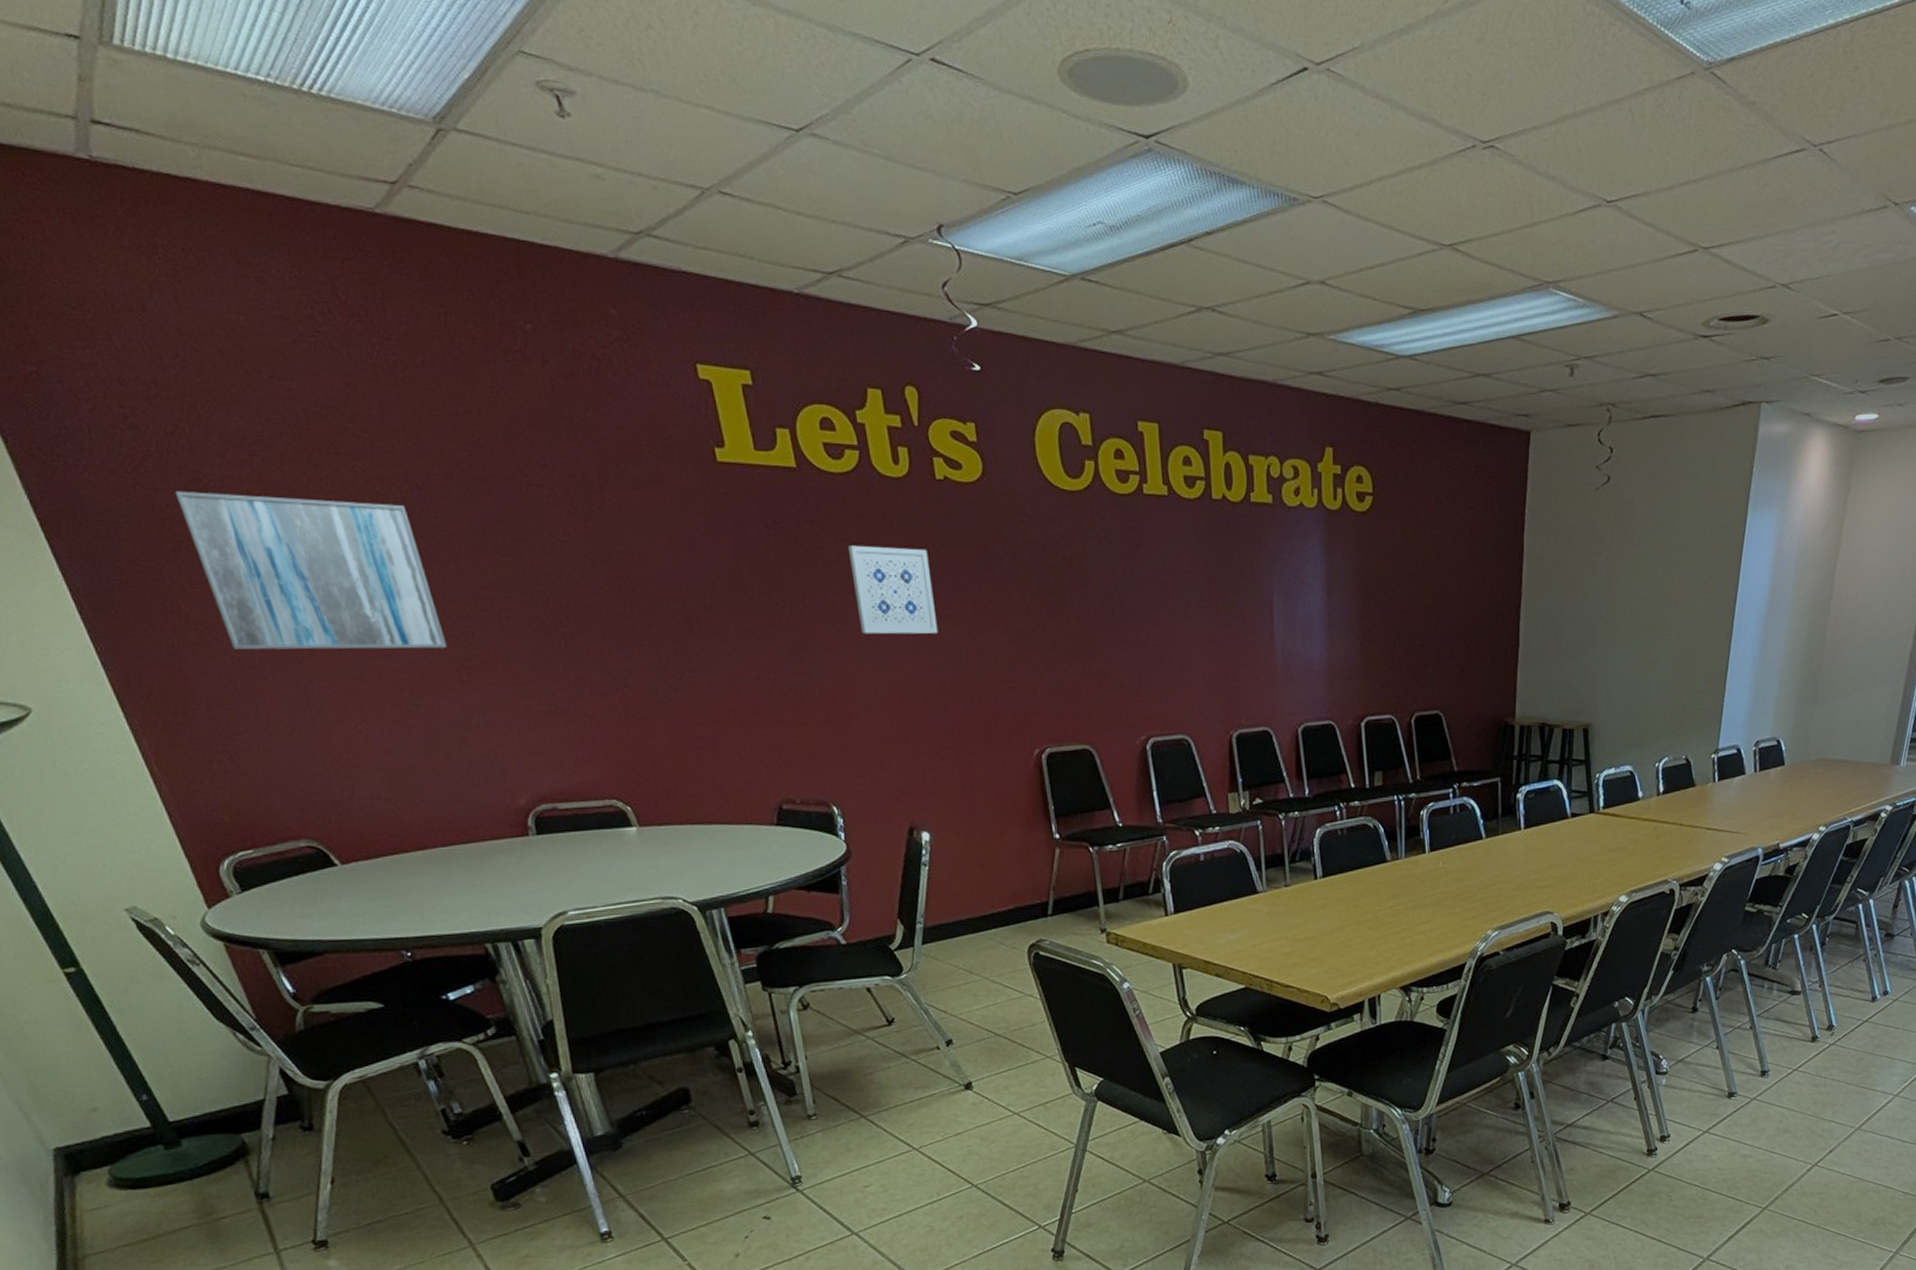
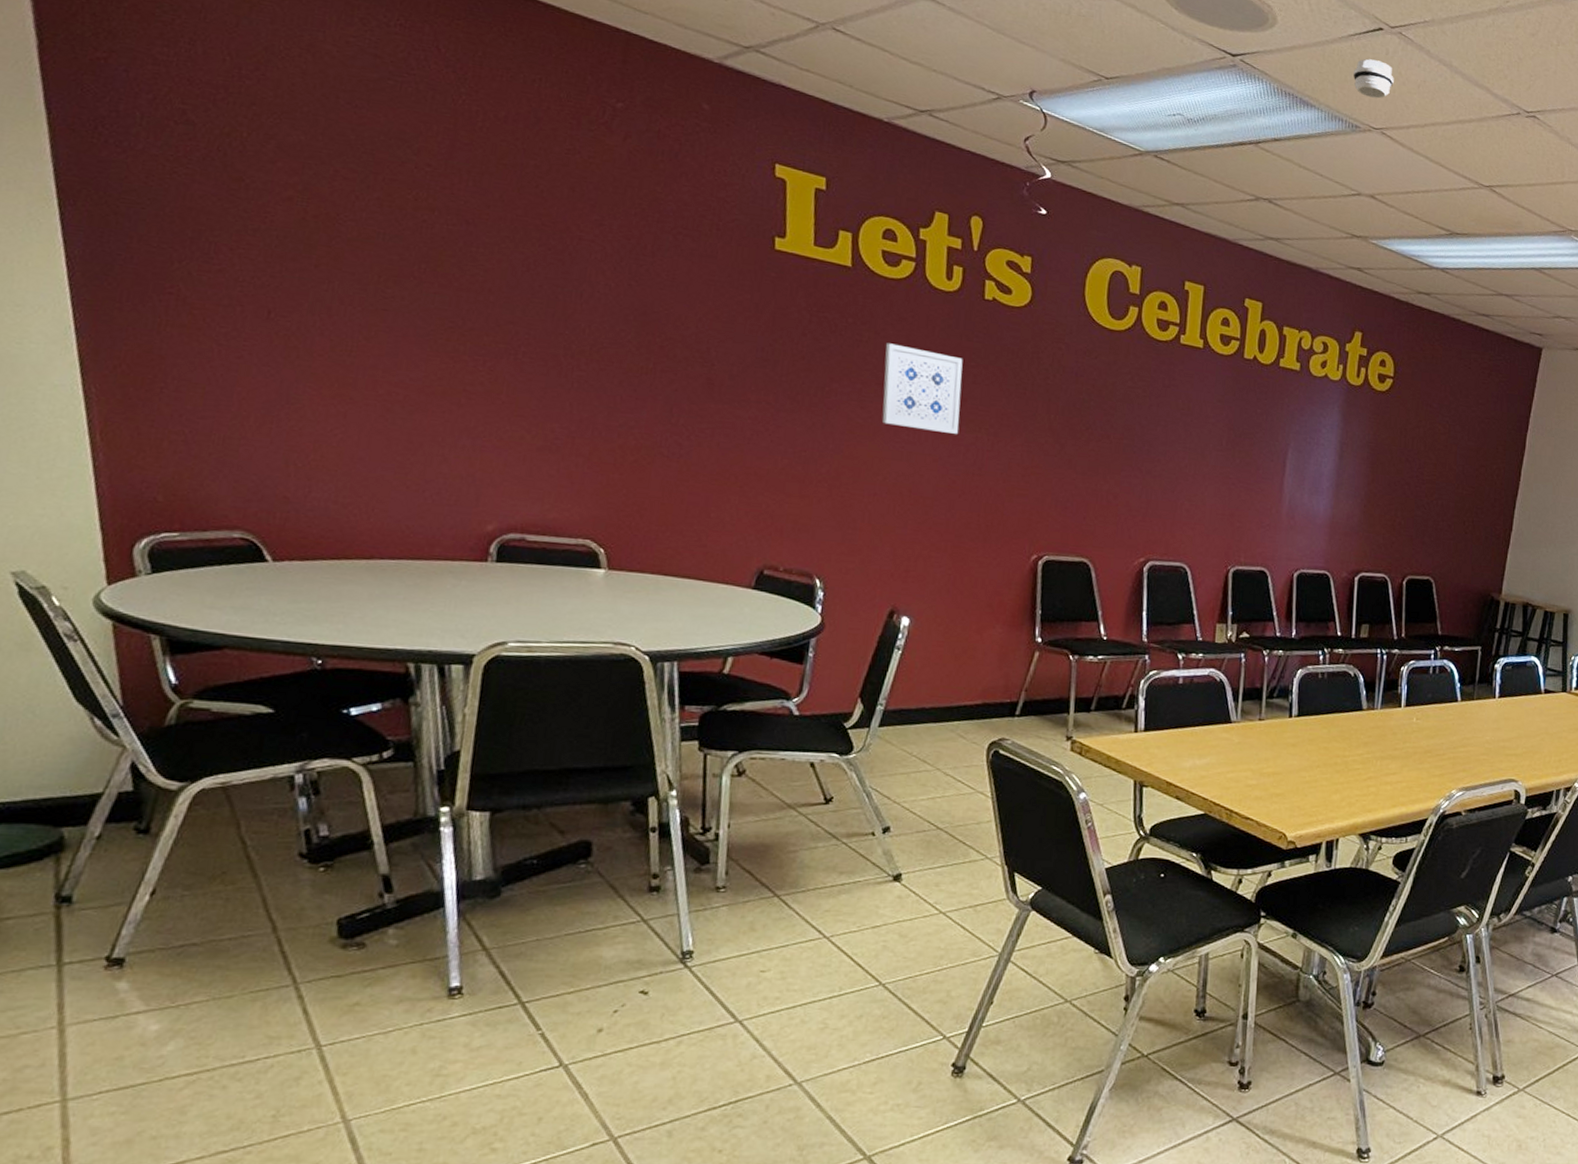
wall art: present [174,490,447,650] -> none [211,185,454,371]
smoke detector: none [1281,110,1329,159] -> present [1352,58,1394,99]

